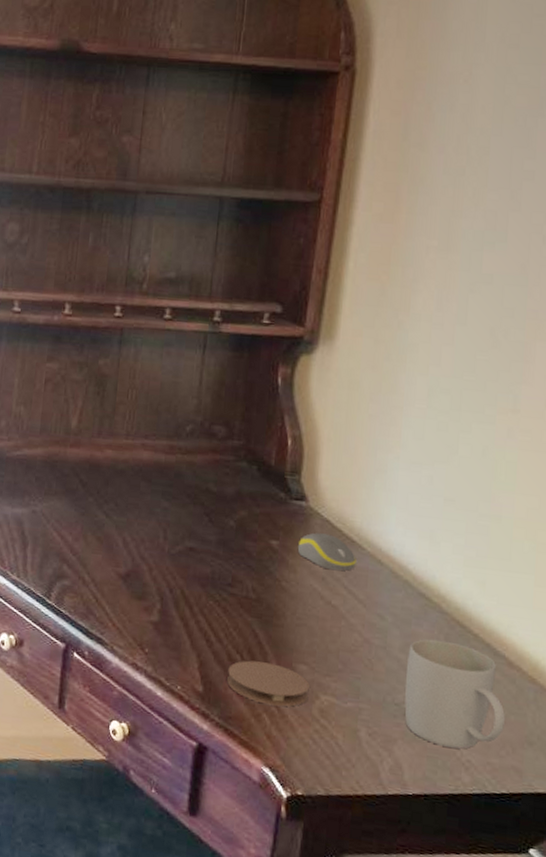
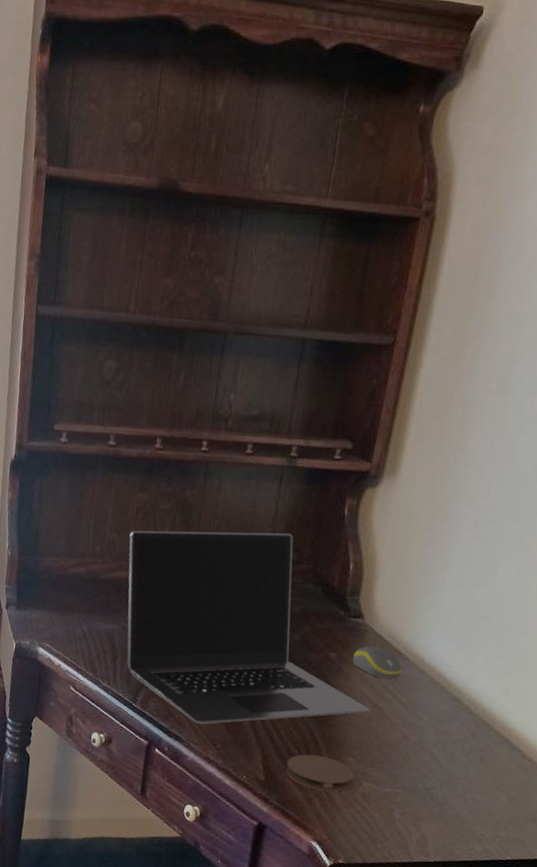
laptop: none [38,403,323,624] -> present [127,530,371,725]
mug: present [404,639,505,749] -> none [432,735,515,825]

